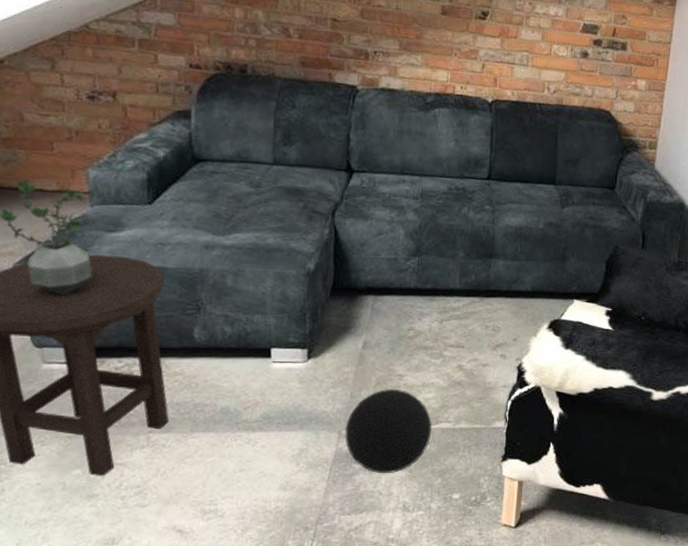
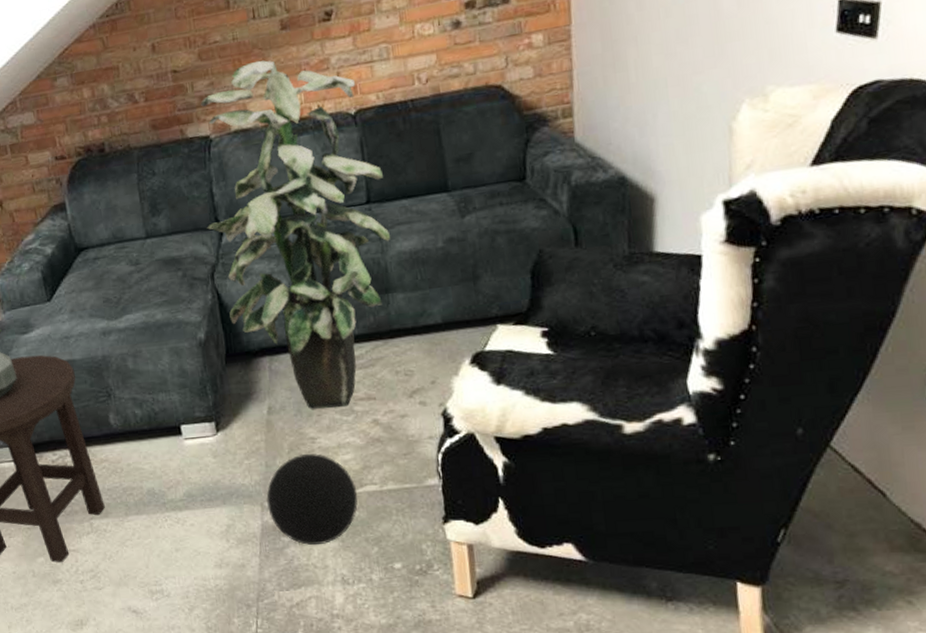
indoor plant: none [337,33,505,351] -> present [201,60,390,409]

